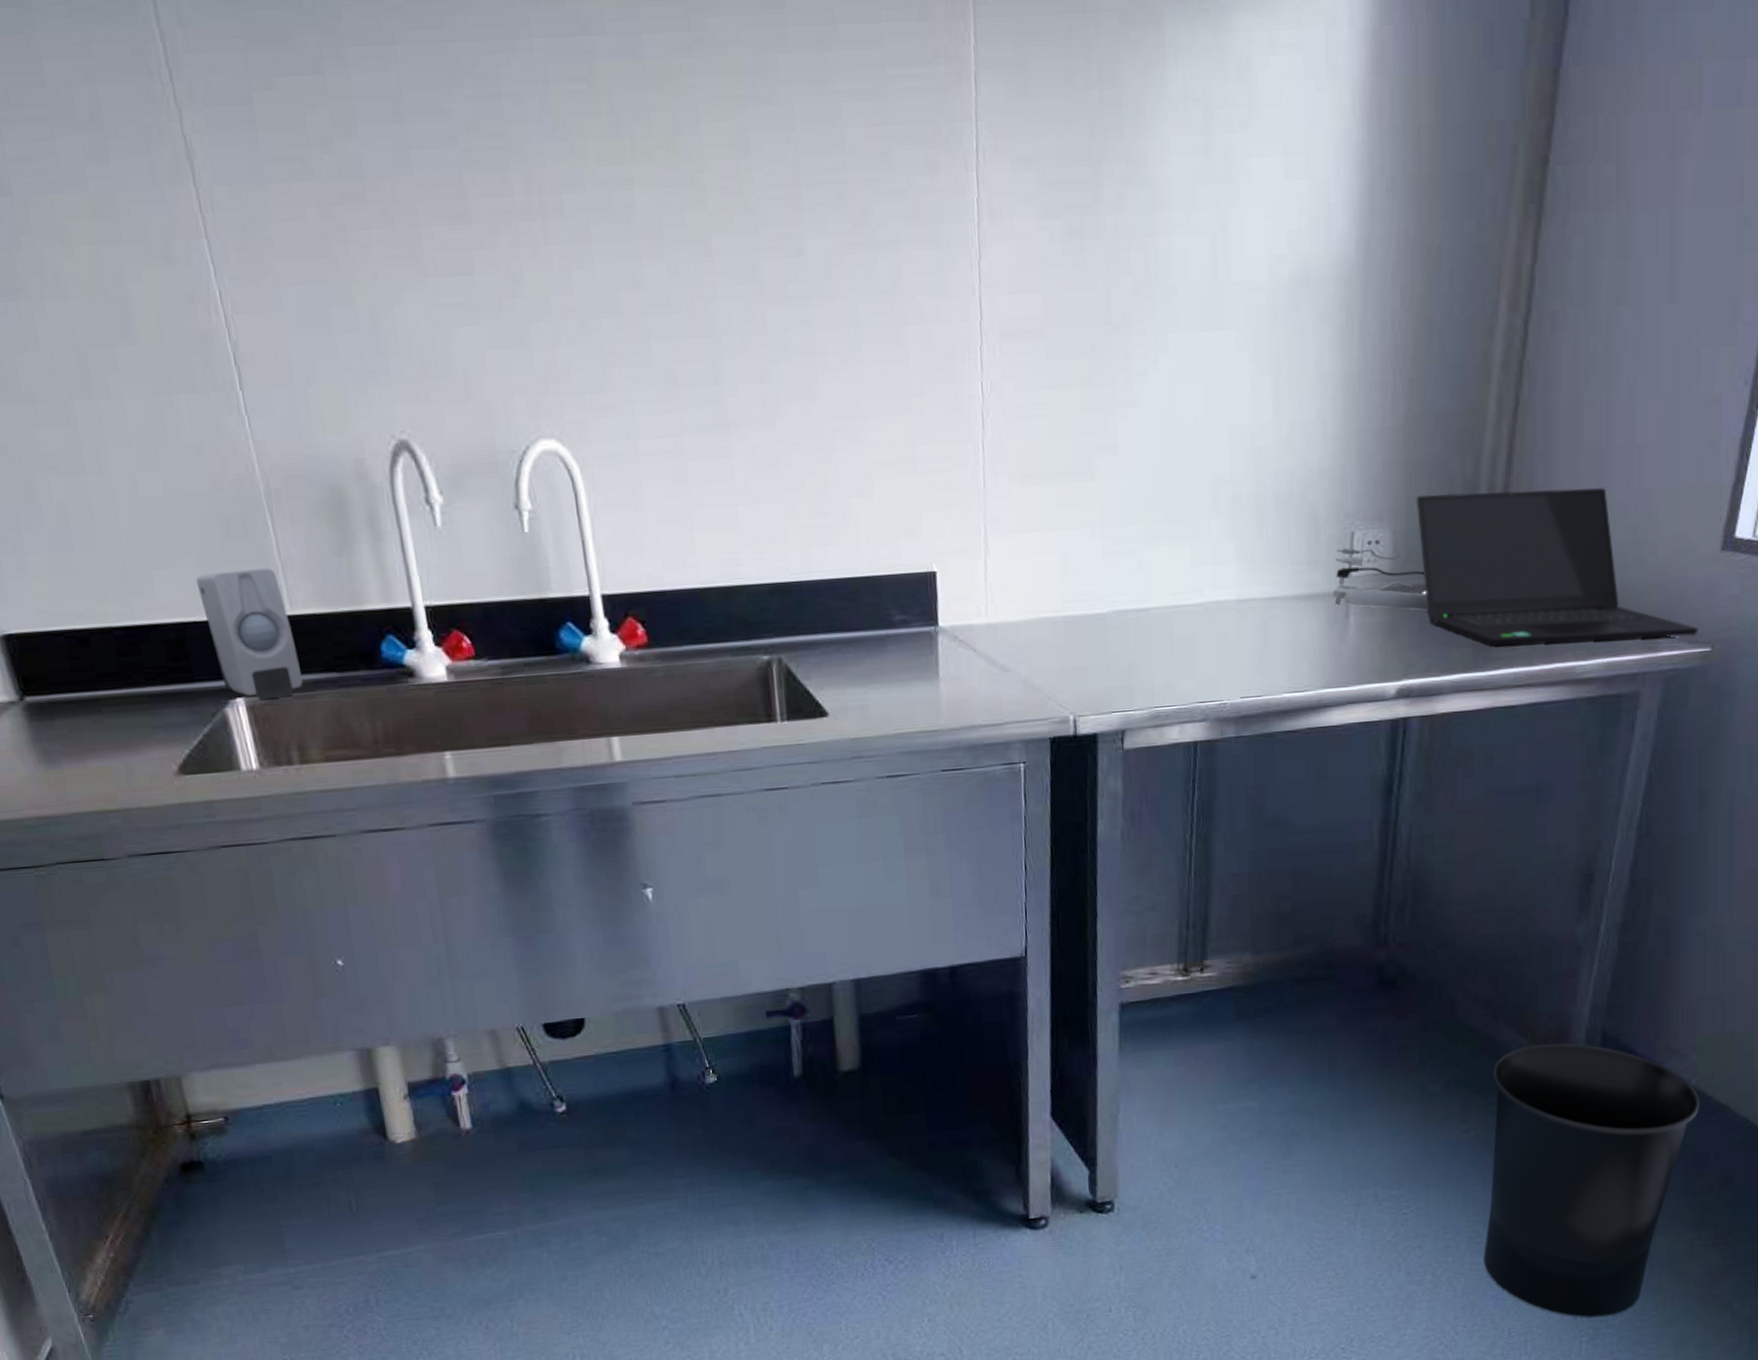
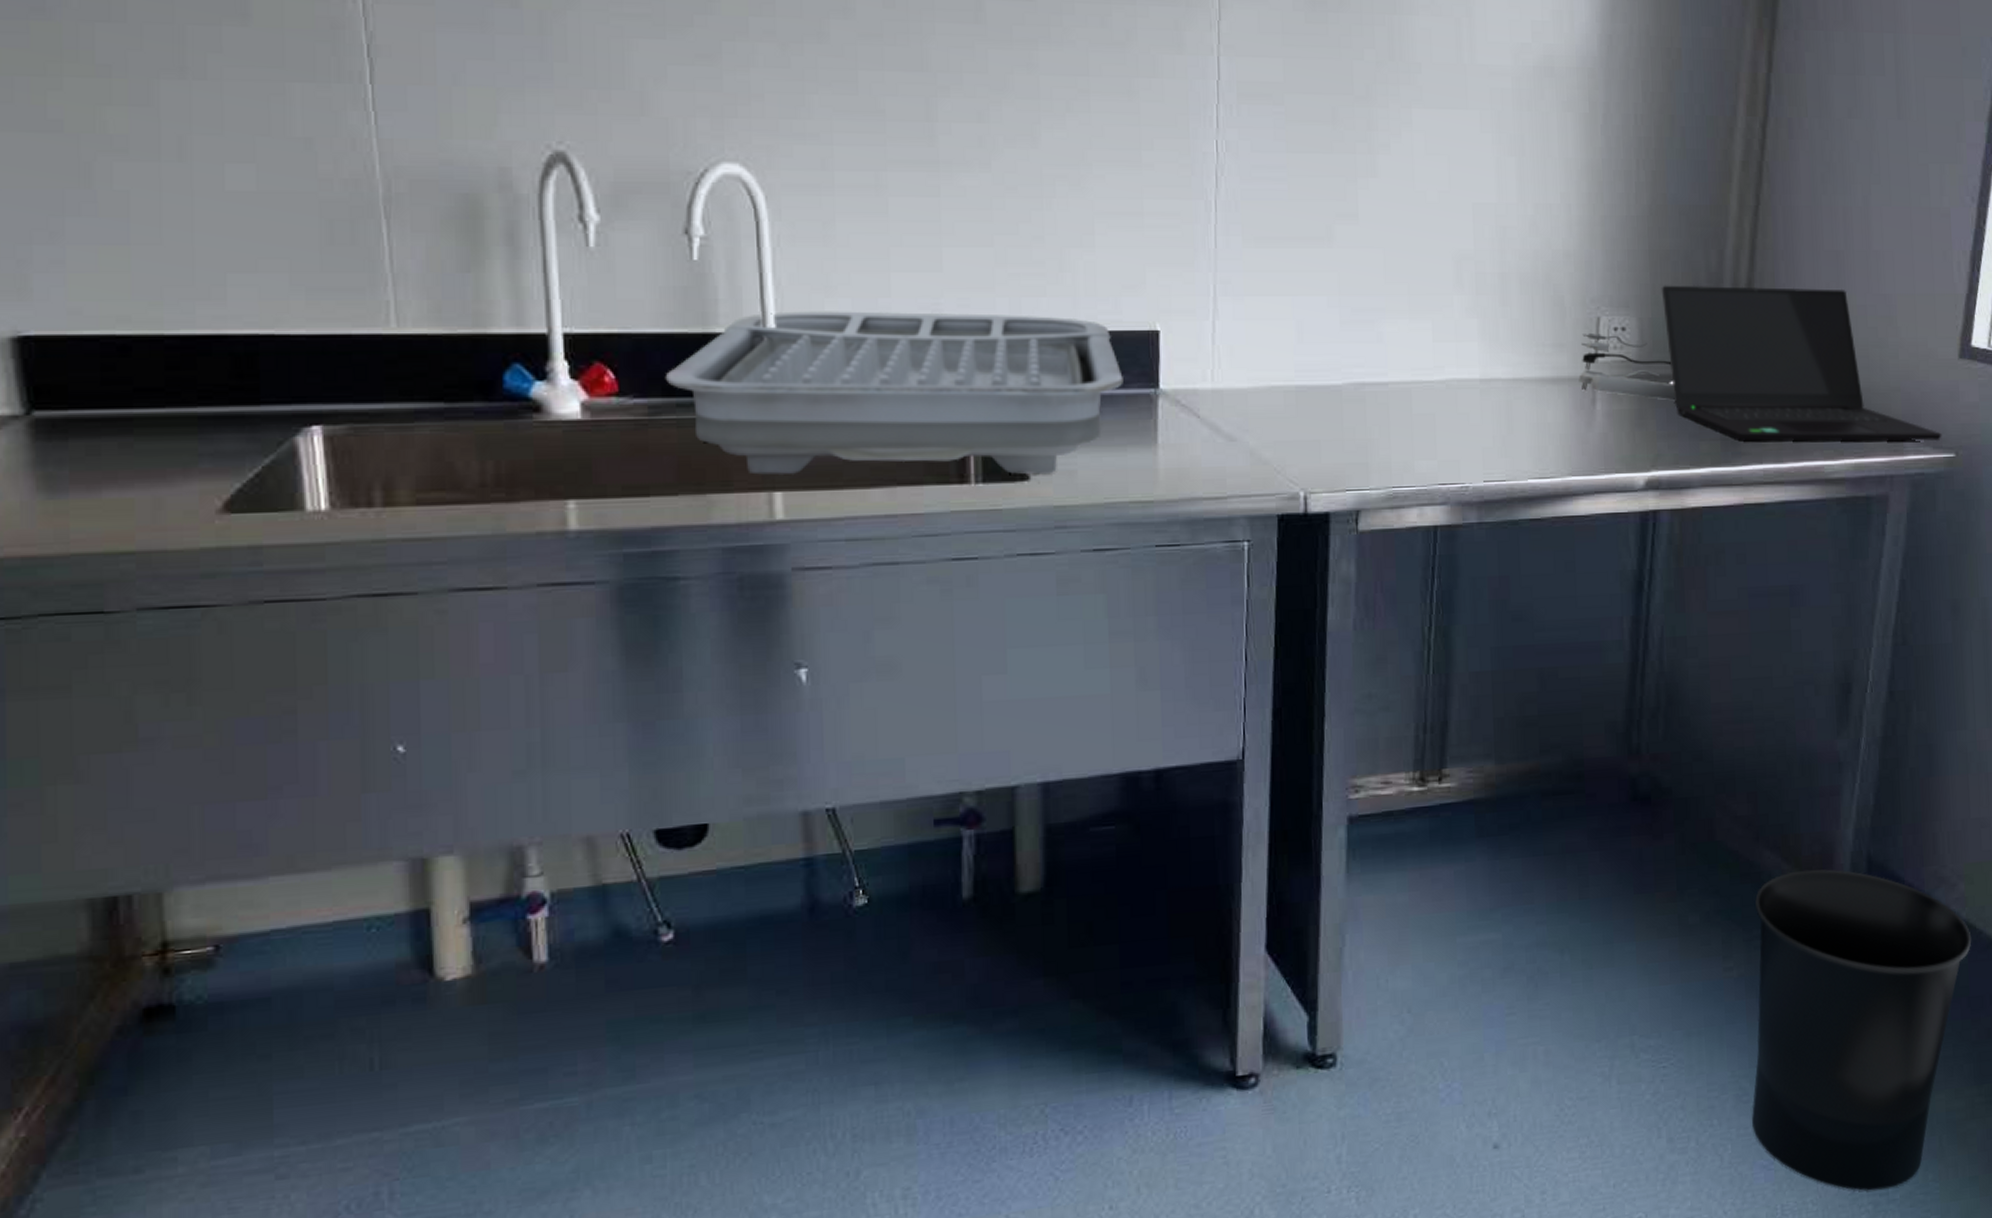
soap dispenser: present [196,568,304,700] -> none [282,280,401,430]
dish rack: none [511,564,906,723] -> present [665,311,1123,475]

